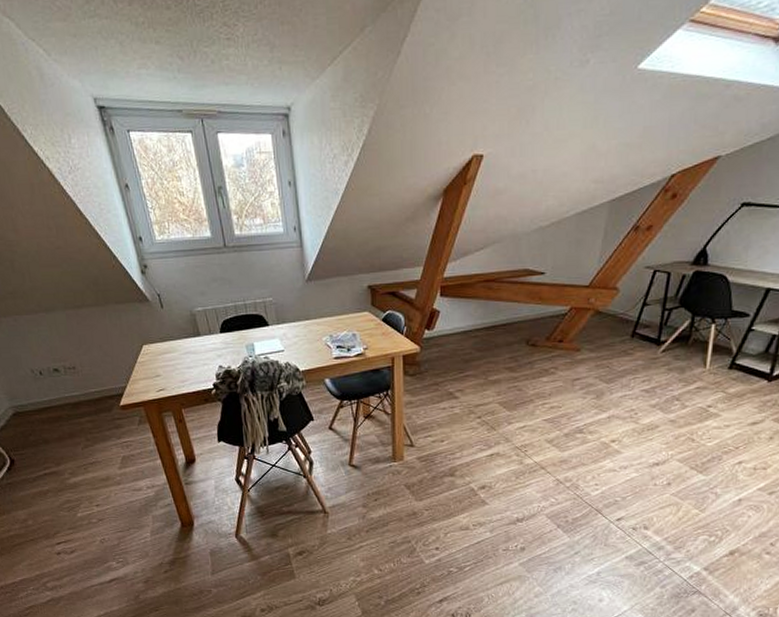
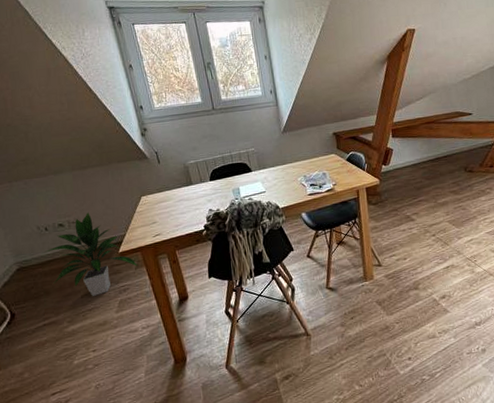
indoor plant: none [41,358,141,449] -> present [45,212,138,296]

